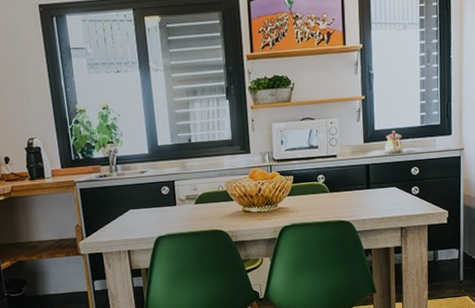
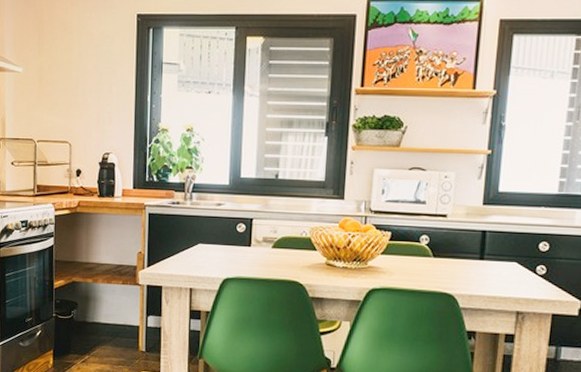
teapot: present [384,130,403,153] -> none [508,195,533,222]

